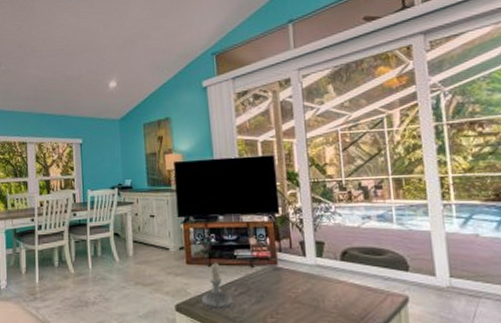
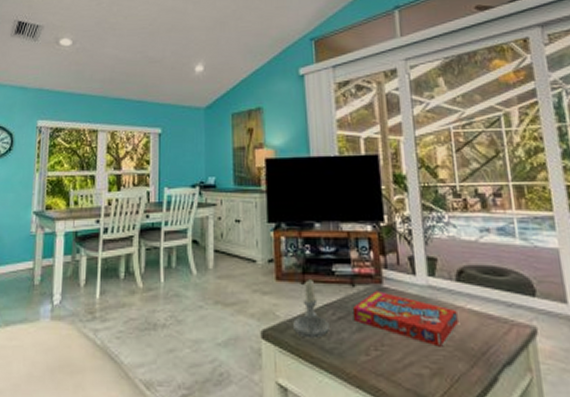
snack box: none [251,270,342,314] -> present [352,291,458,347]

